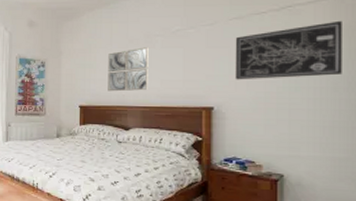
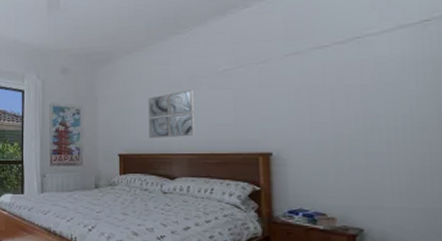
wall art: present [235,20,342,80] -> none [293,50,430,122]

